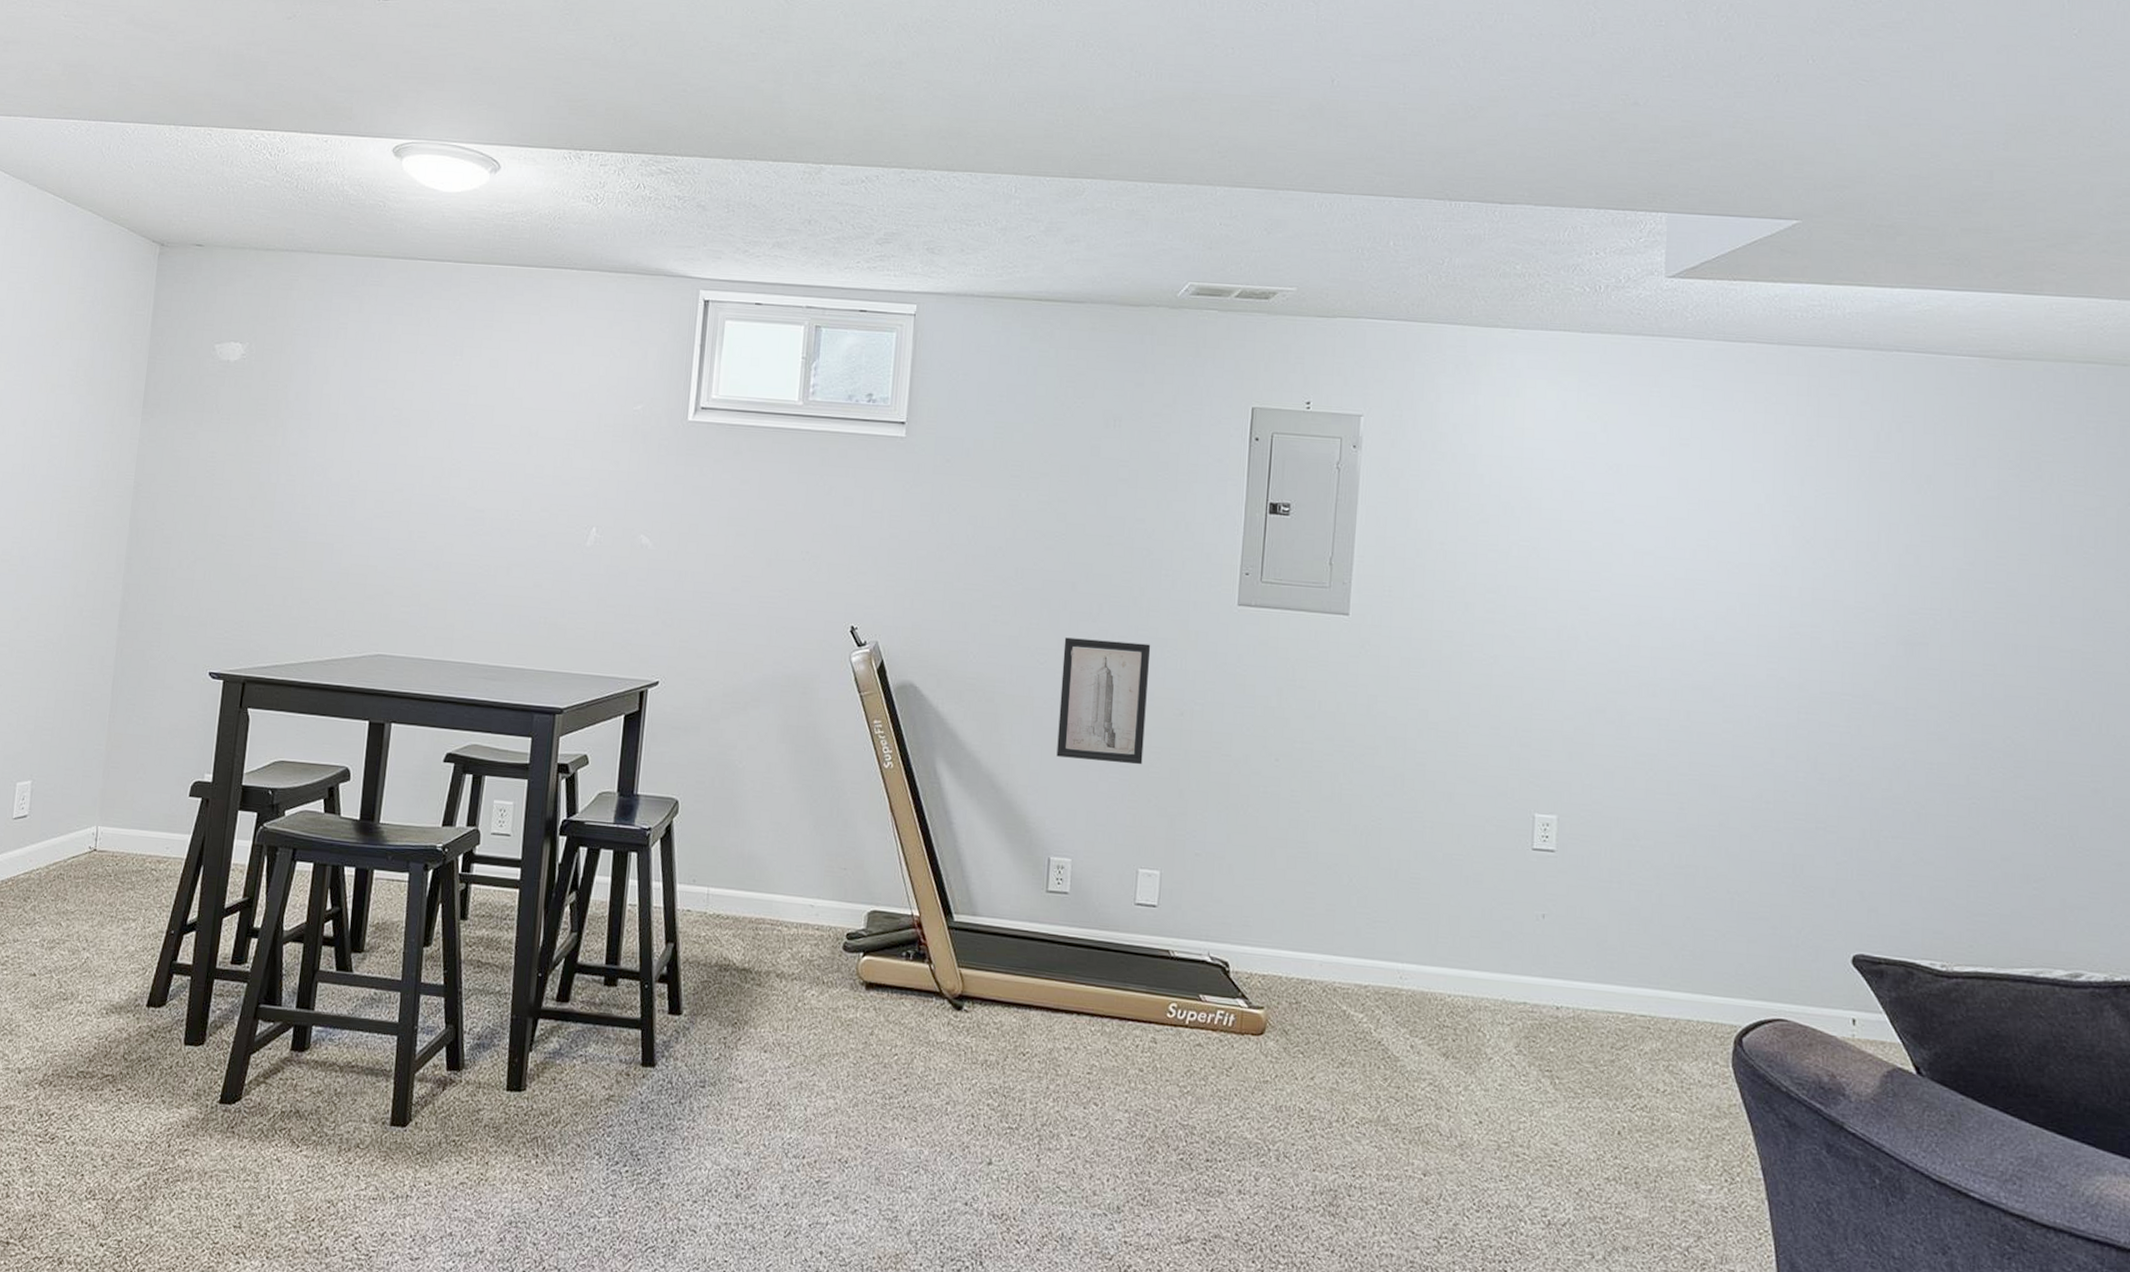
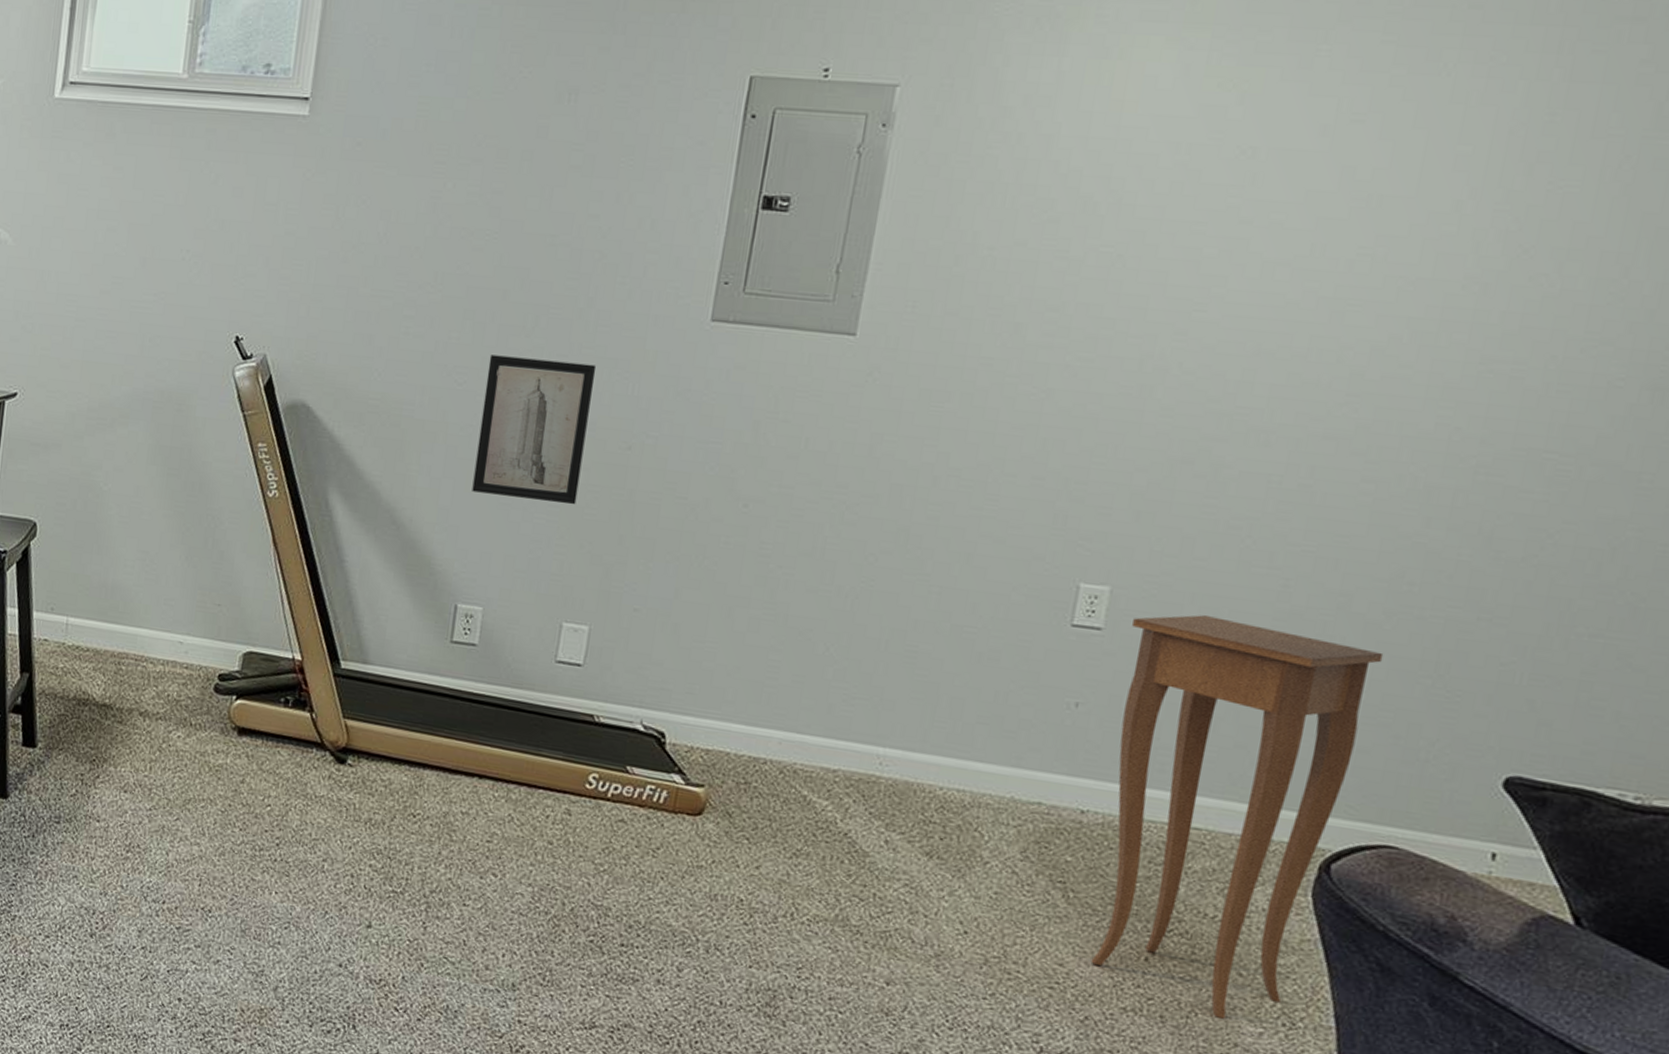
side table: none [1577,835,1756,1180] -> present [1091,615,1384,1019]

